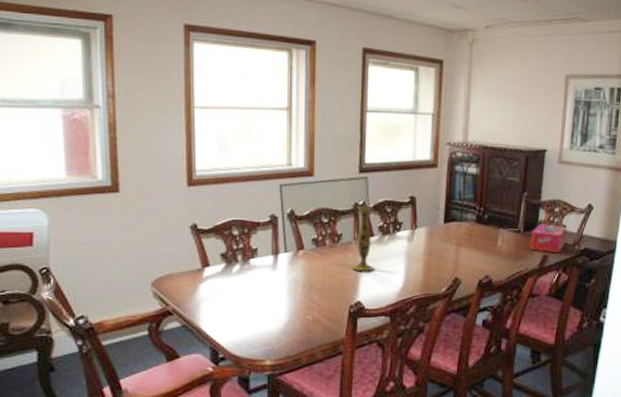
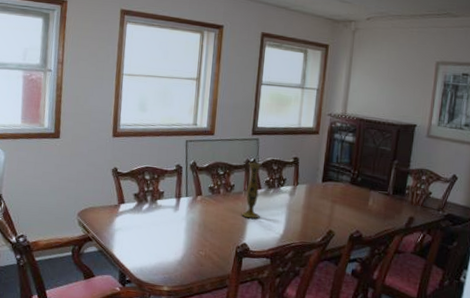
tissue box: present [530,224,567,254] -> none [398,189,432,217]

